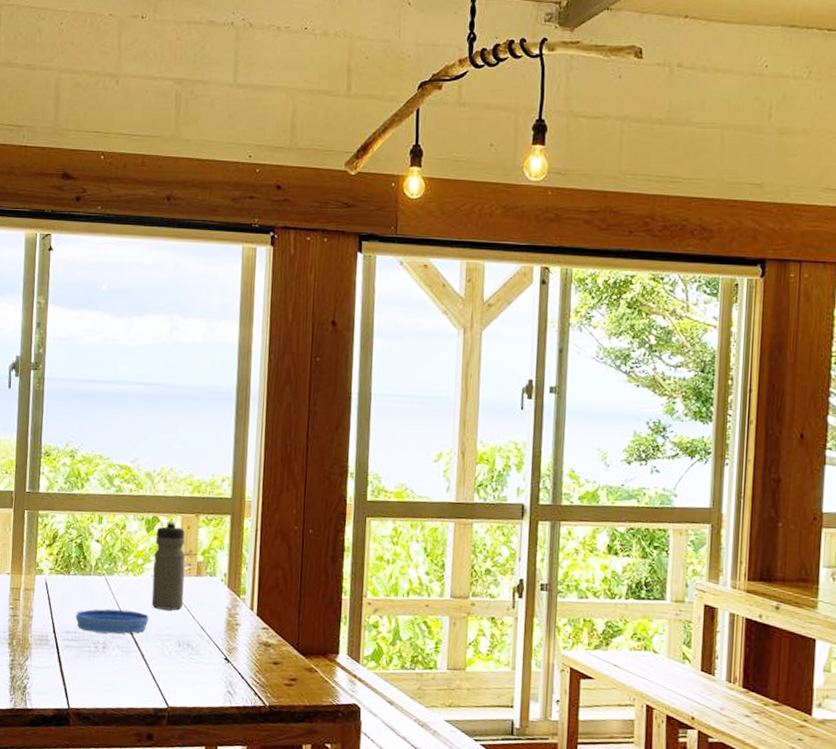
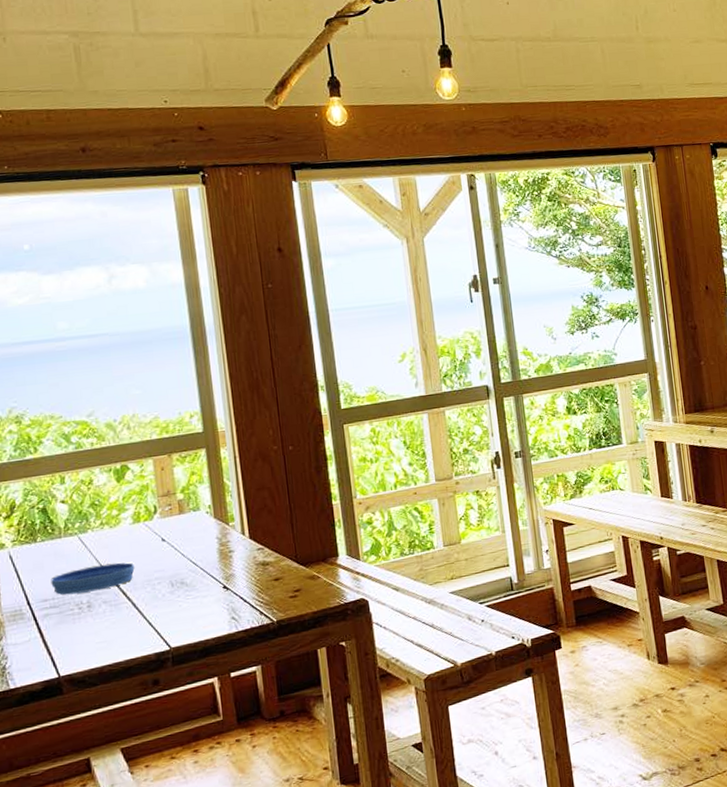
water bottle: present [151,521,186,610] -> none [127,466,170,556]

